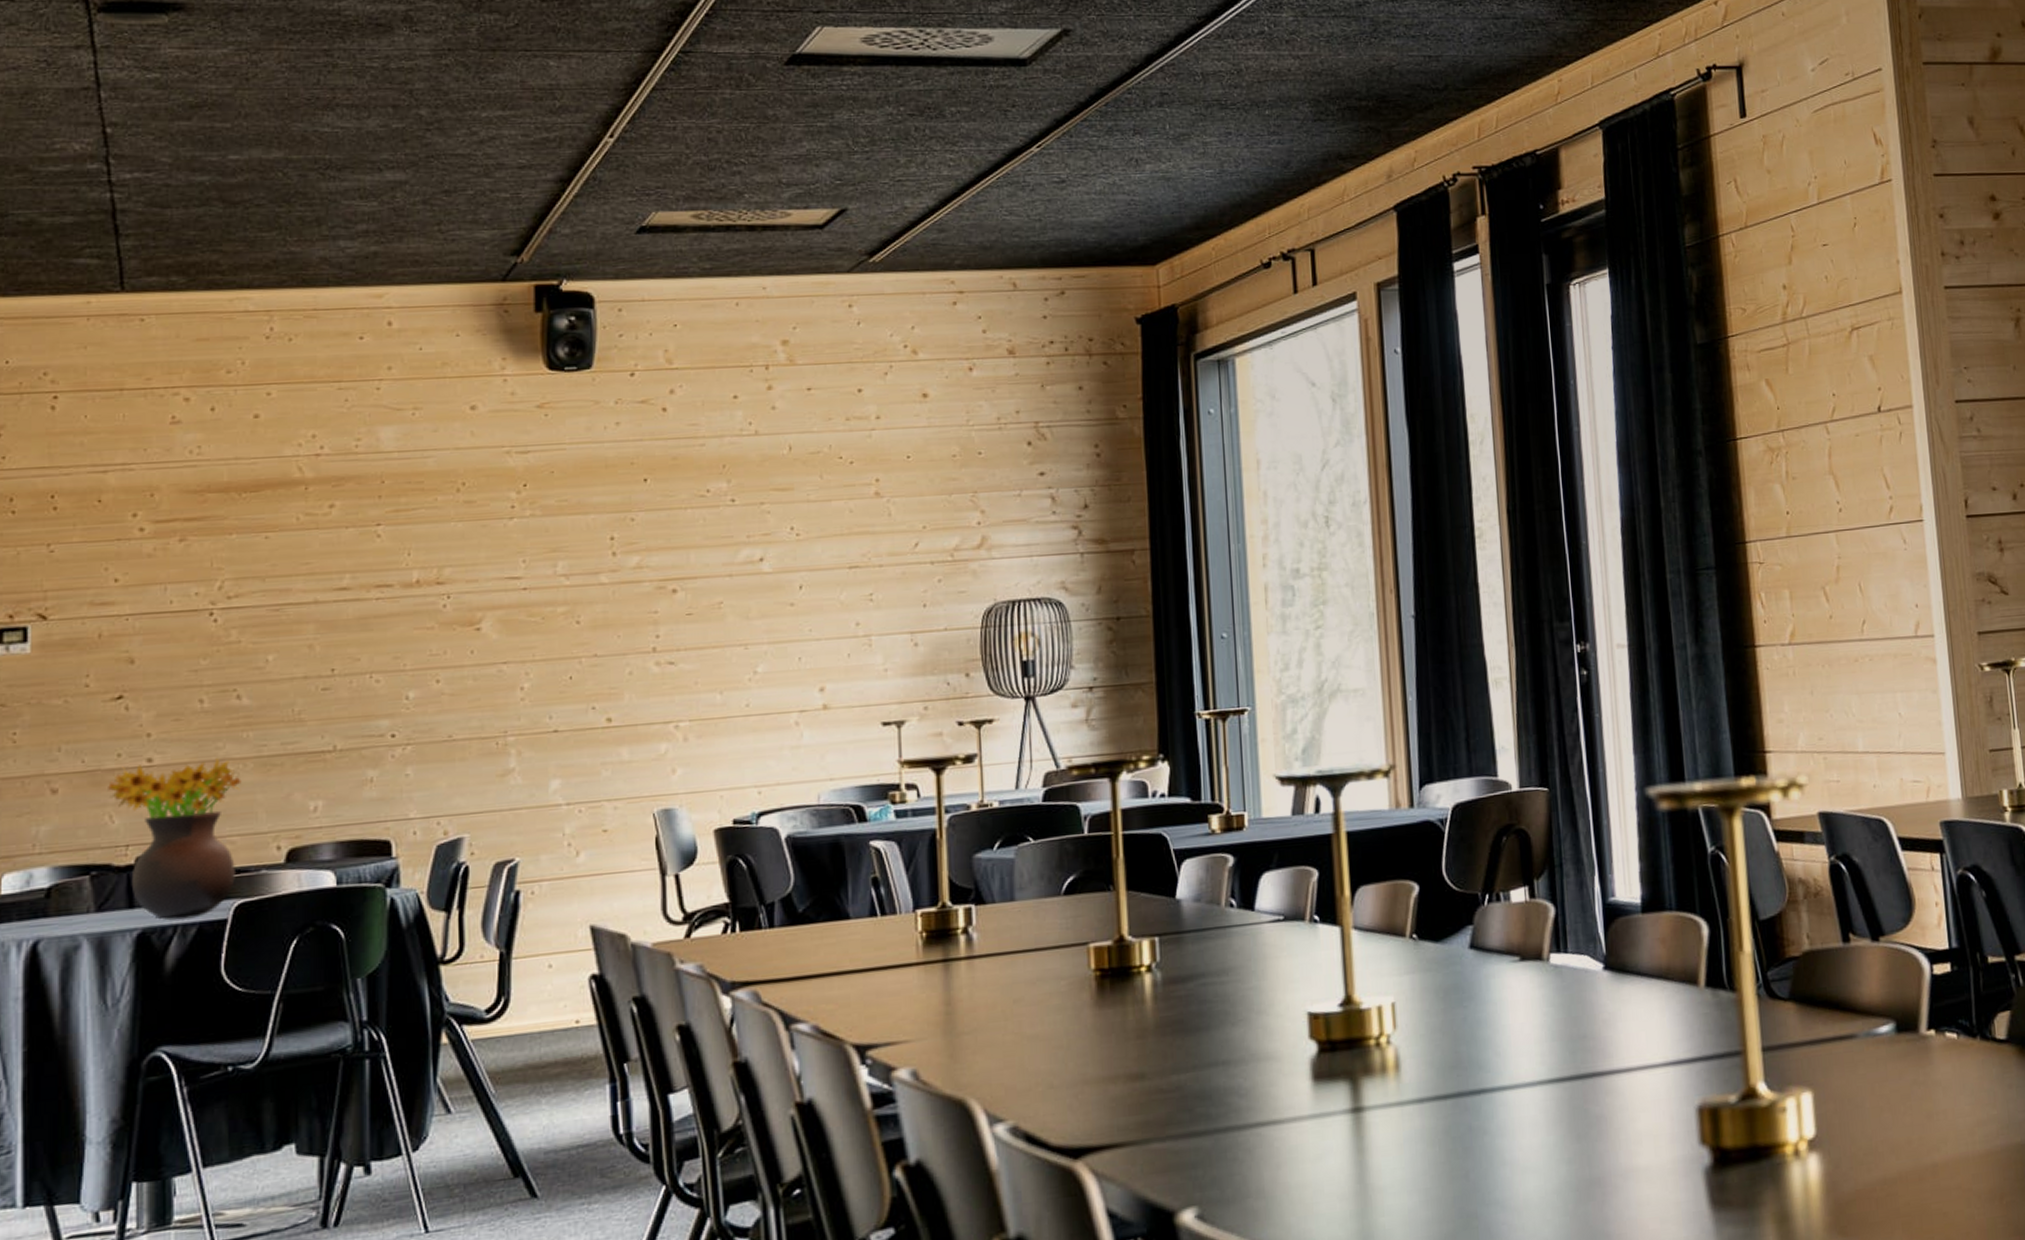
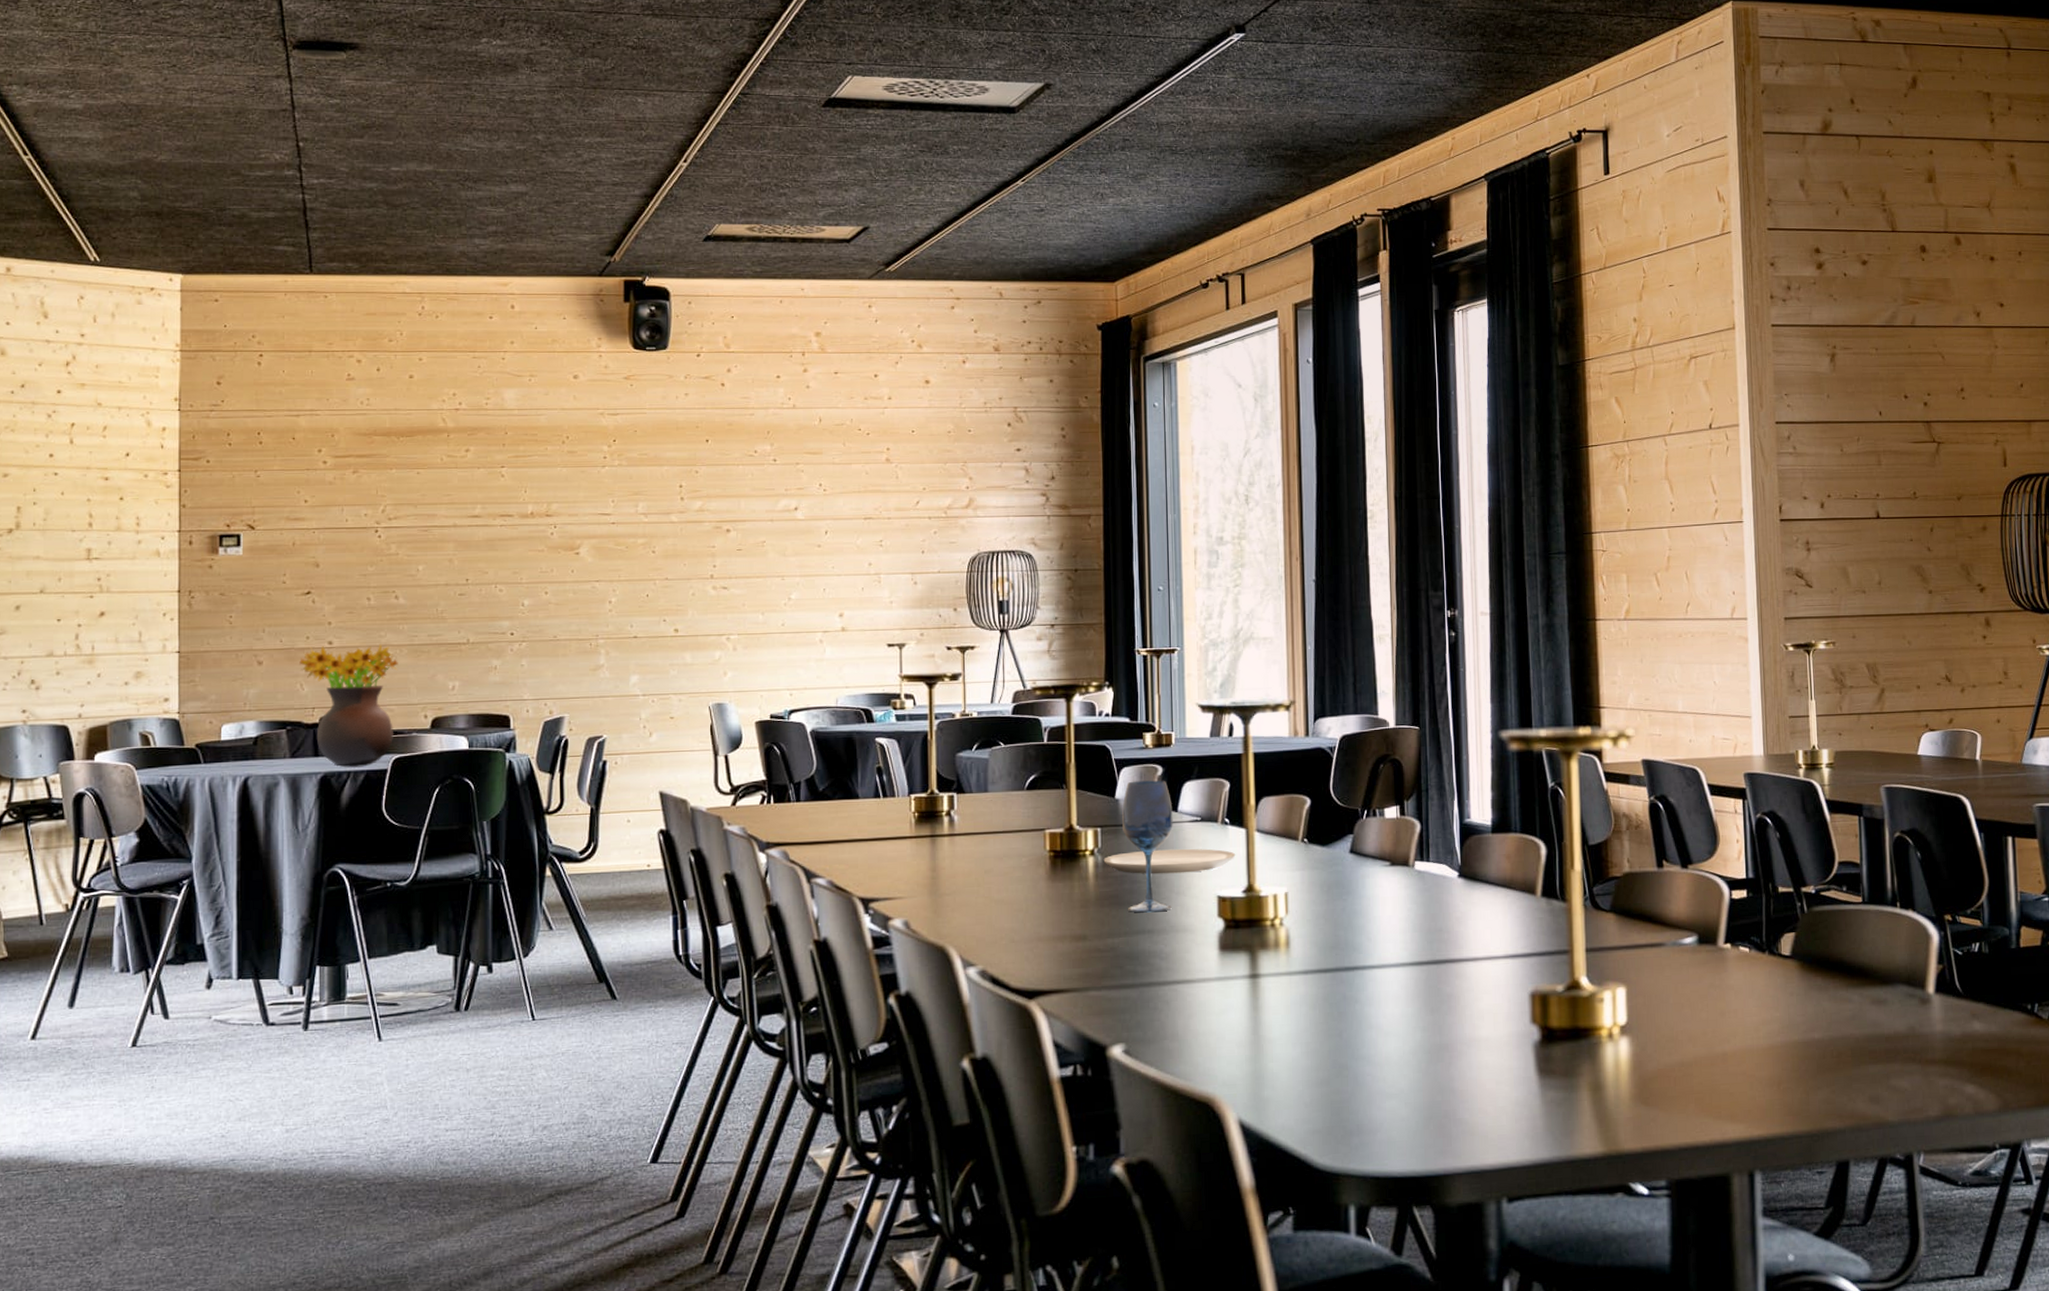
plate: none [1163,954,1329,992] -> present [1103,848,1236,875]
wineglass: none [1185,872,1251,1041] -> present [1122,780,1173,913]

